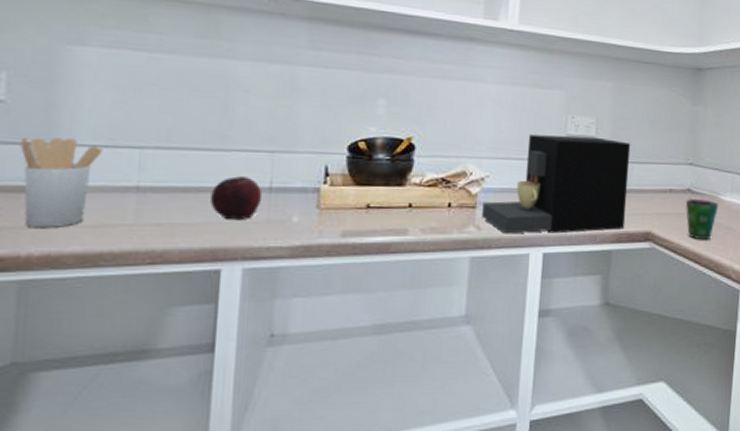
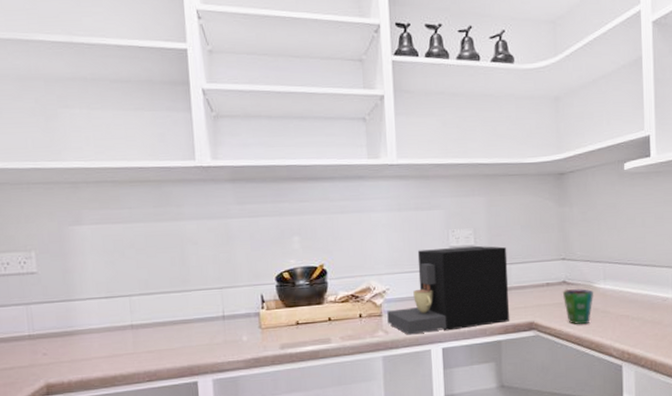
utensil holder: present [20,137,103,229] -> none [51,294,105,362]
fruit: present [210,176,263,221] -> none [182,309,219,344]

